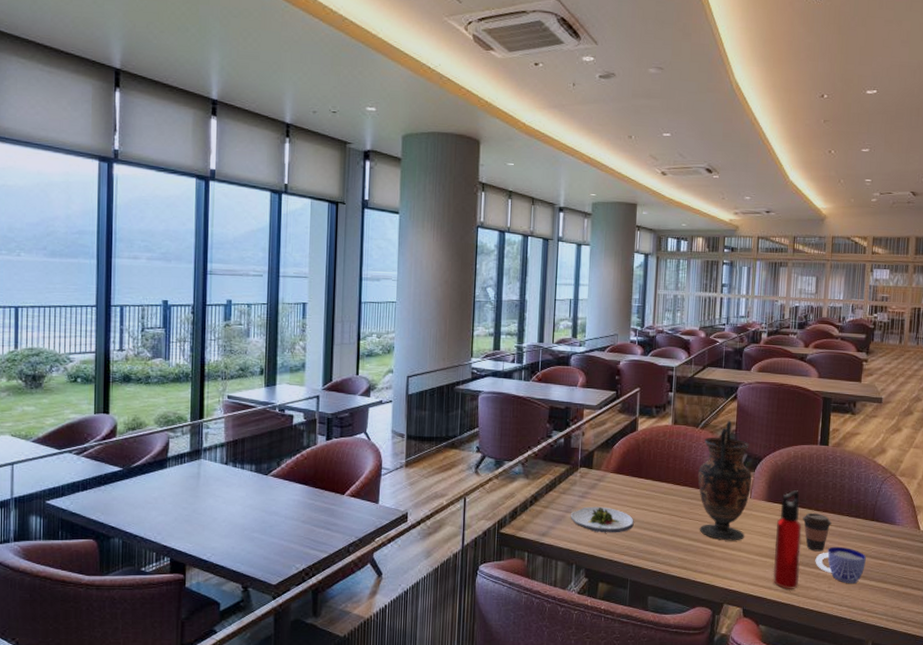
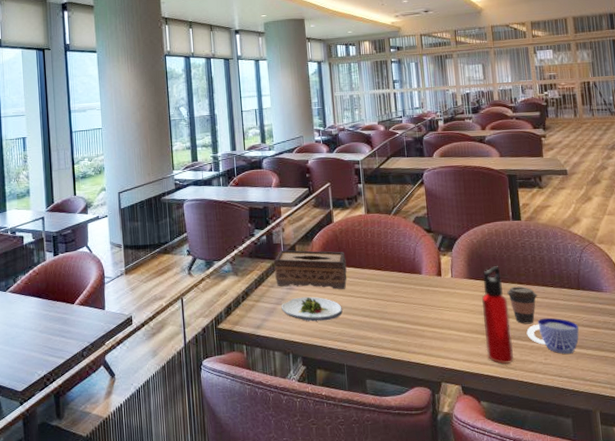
tissue box: none [568,455,645,503] -> present [274,250,347,290]
vase: present [698,420,753,541] -> none [397,204,452,321]

